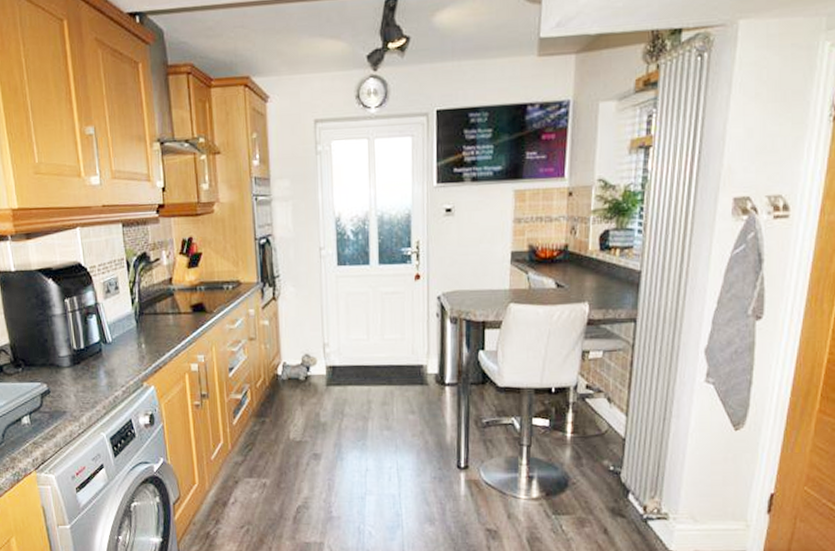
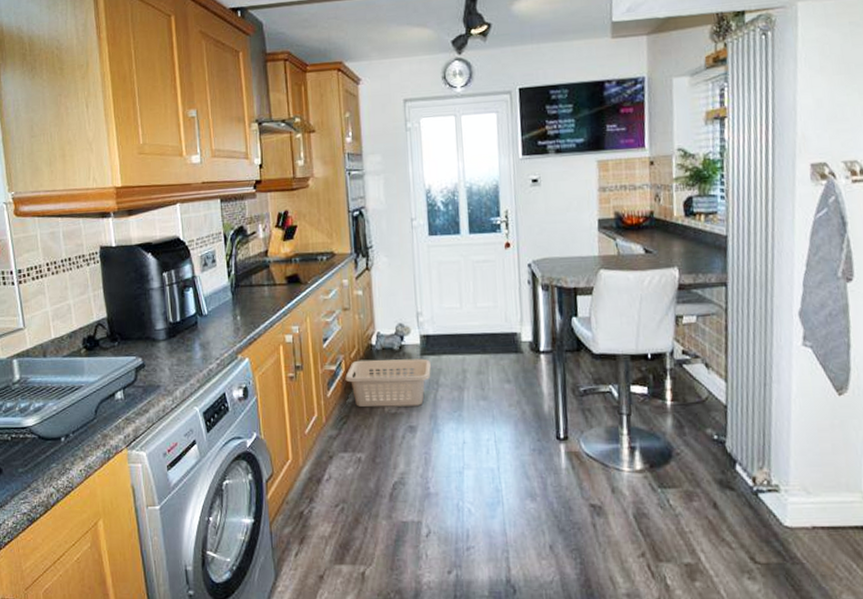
laundry basket: none [251,389,336,436] -> present [345,358,431,408]

